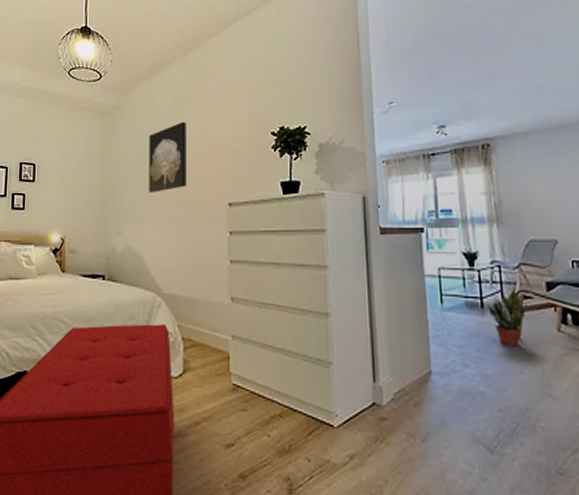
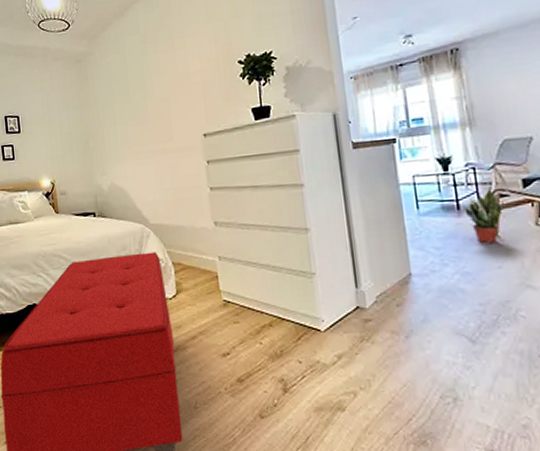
wall art: present [149,121,186,193] -> none [121,60,162,132]

